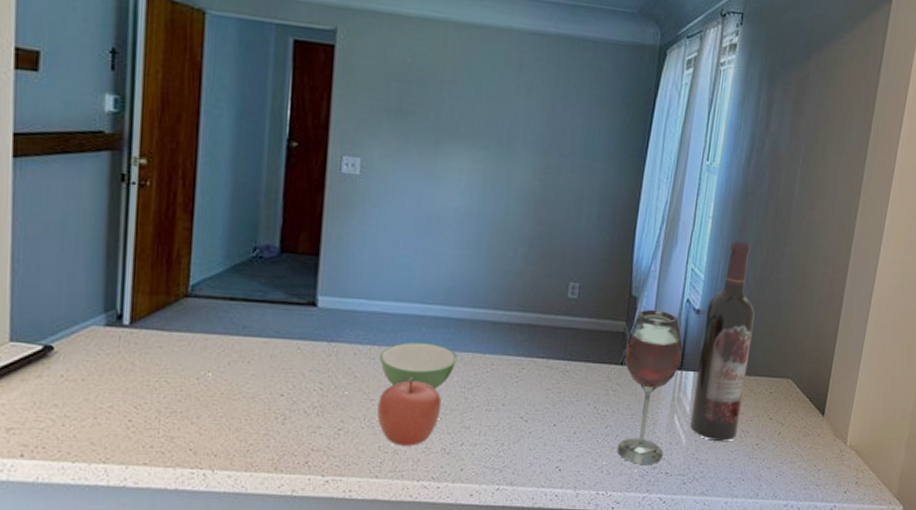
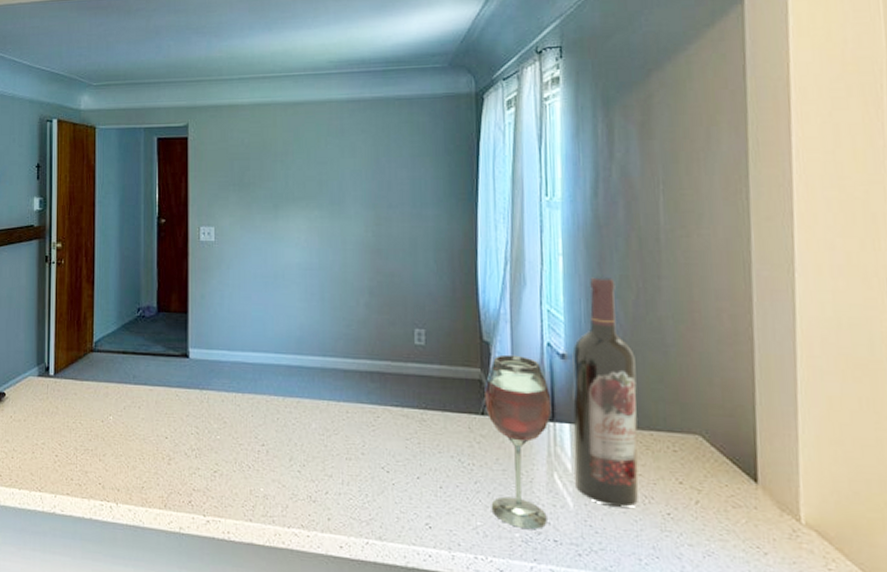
fruit: present [377,377,442,446] -> none [246,424,303,492]
bowl: present [379,342,458,389] -> none [243,390,314,435]

